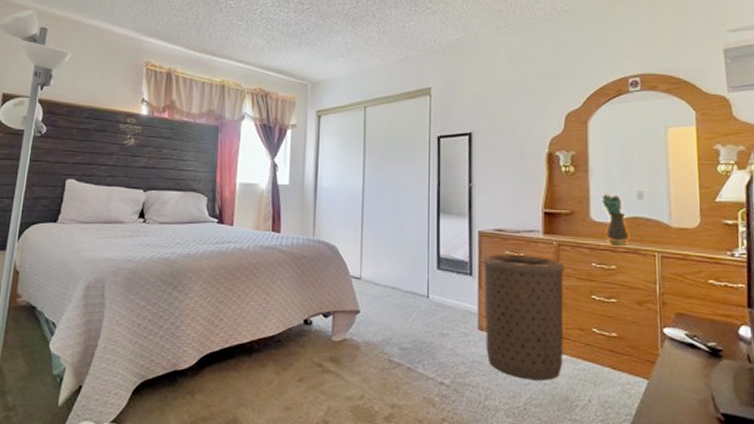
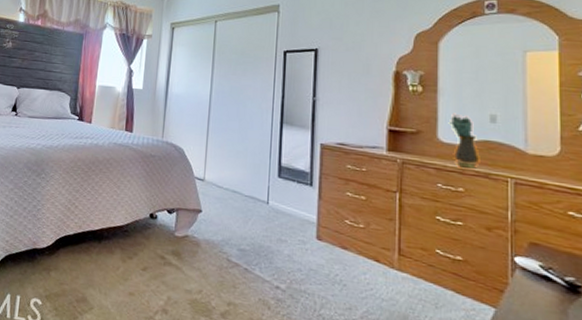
laundry basket: present [482,254,564,381] -> none [323,167,408,297]

